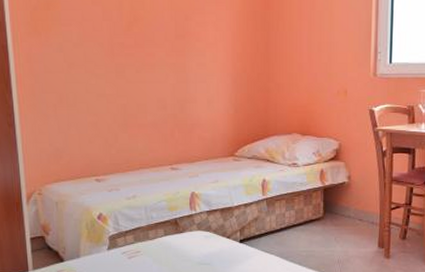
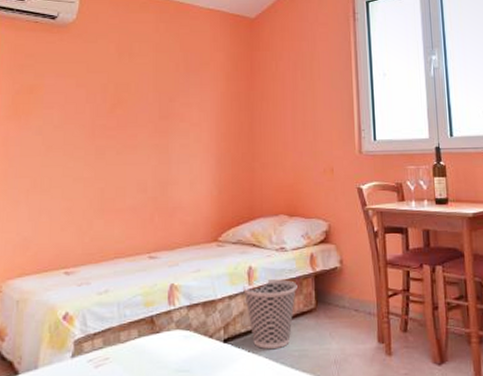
wastebasket: none [257,191,307,249] -> present [243,279,297,349]

